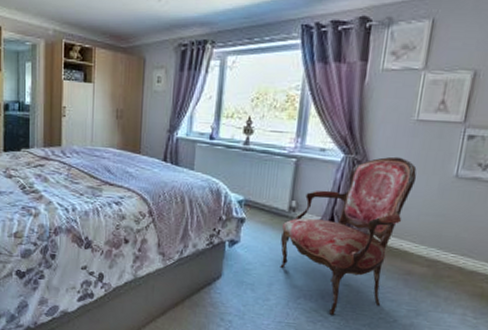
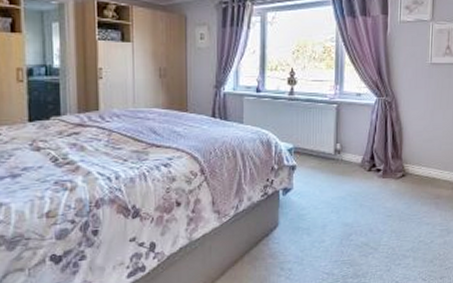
armchair: present [280,156,417,315] -> none [330,96,435,246]

